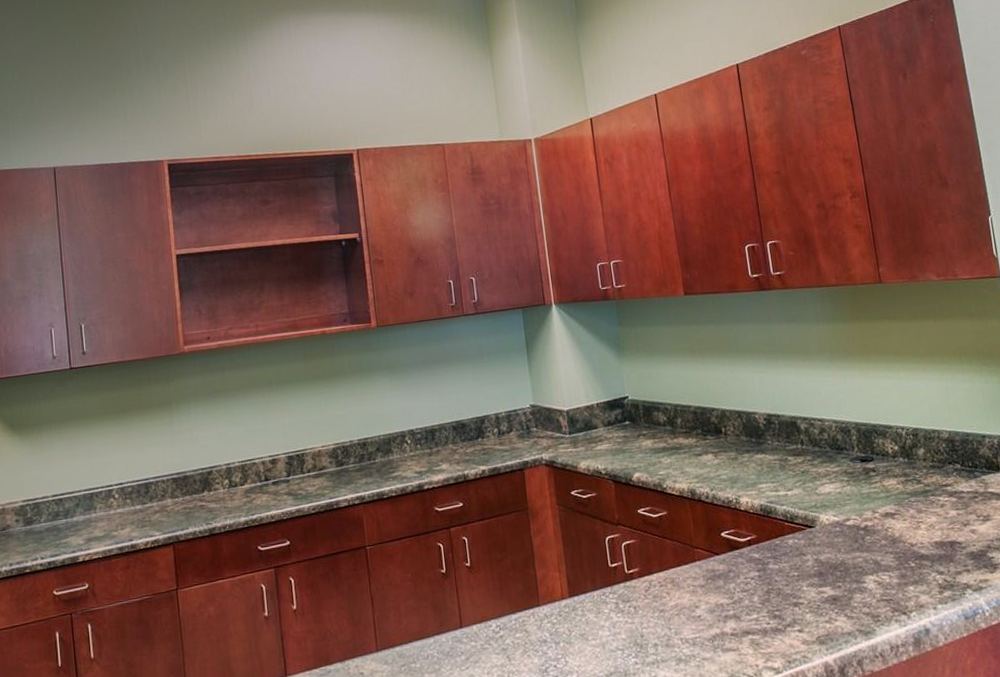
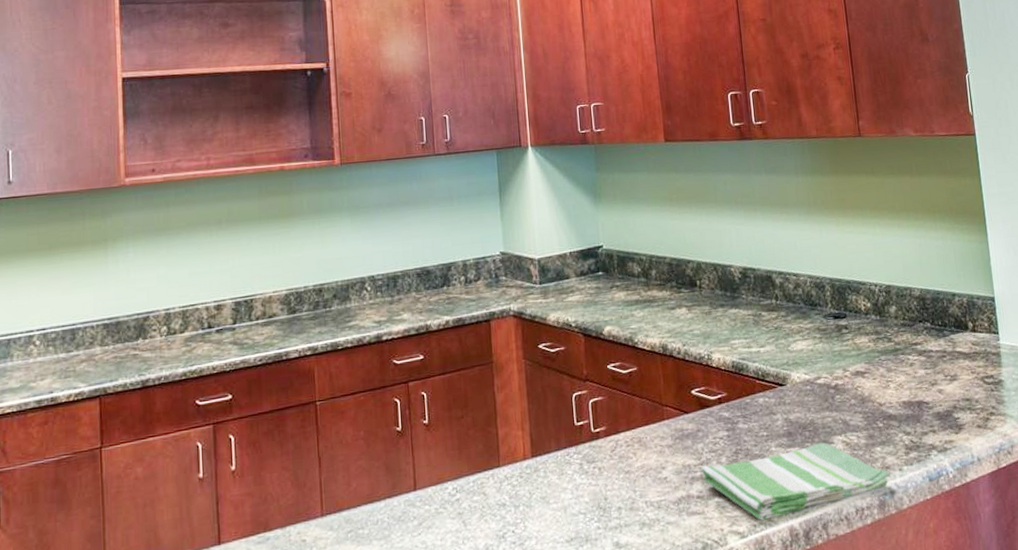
dish towel: none [733,582,925,657] -> present [700,442,890,520]

